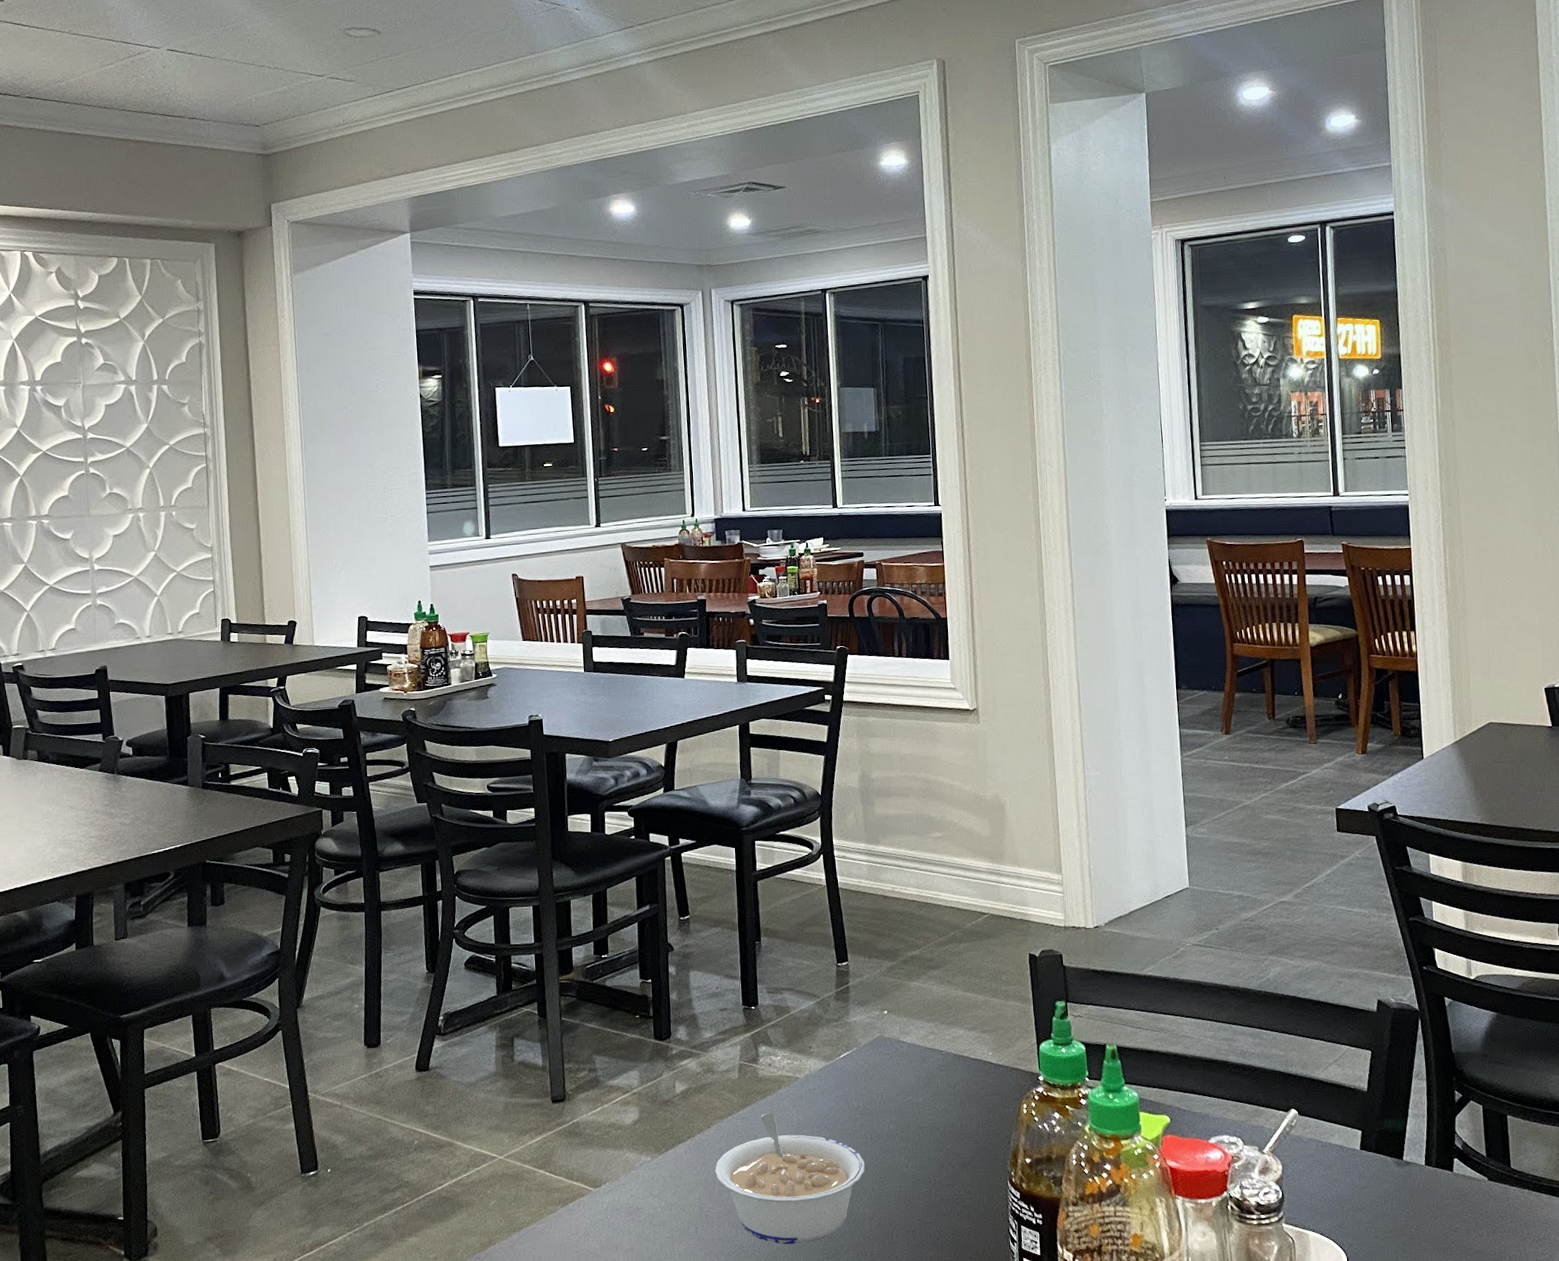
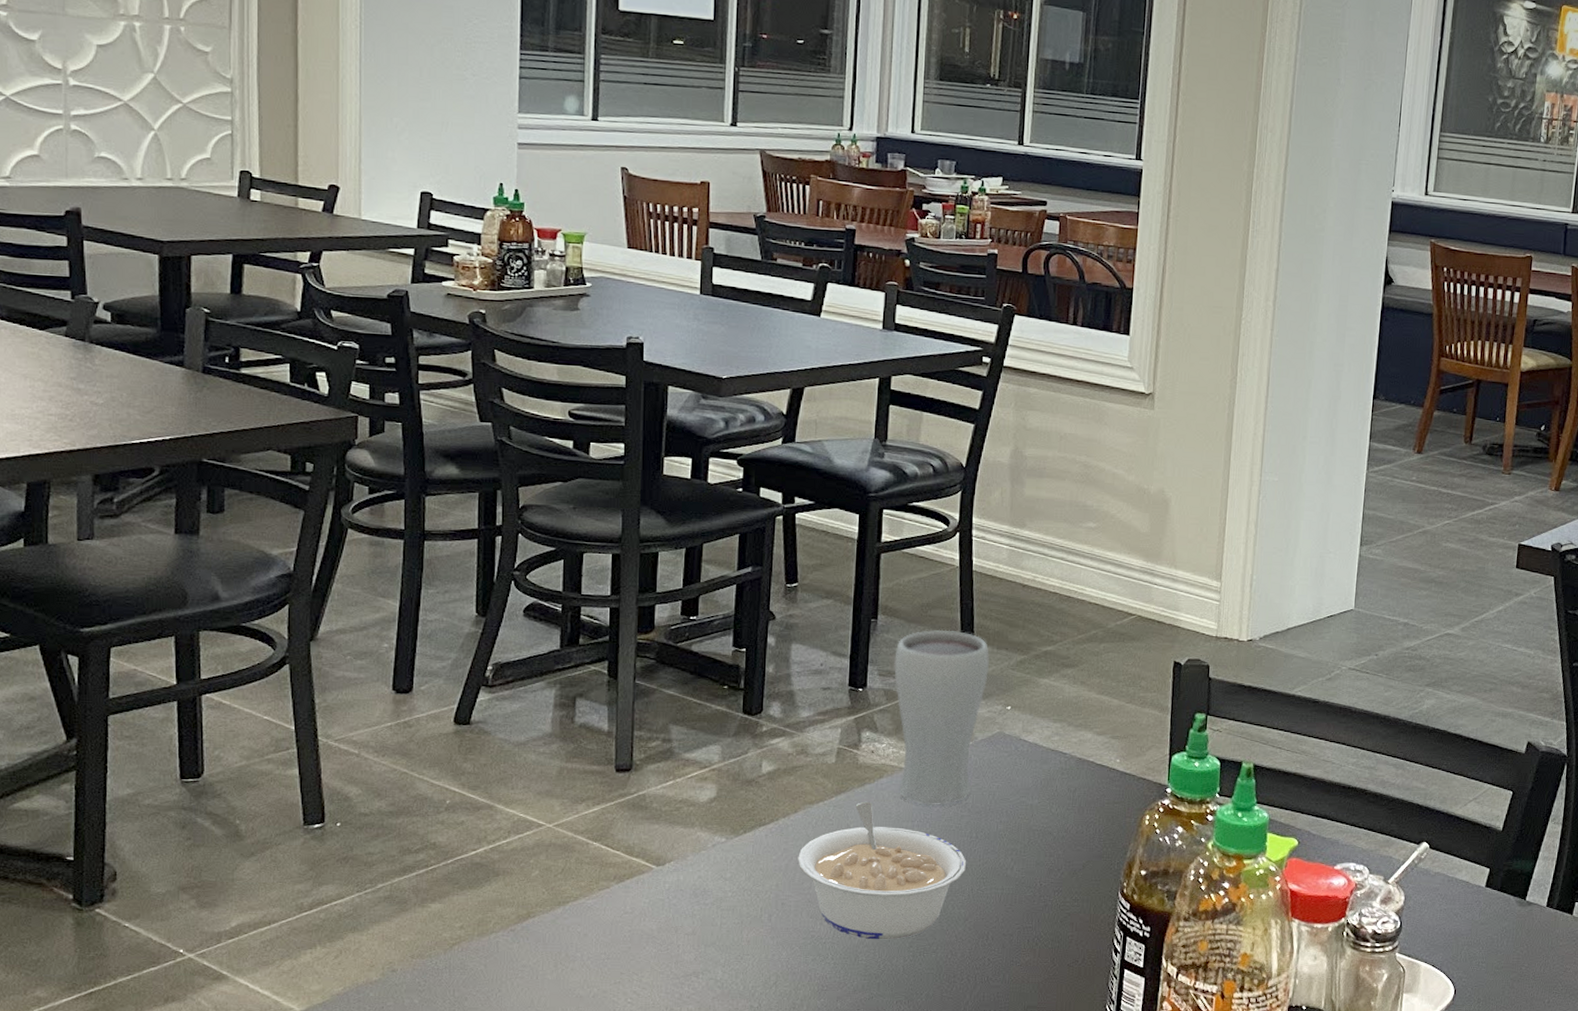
drinking glass: none [779,944,864,1112] -> present [894,629,990,806]

